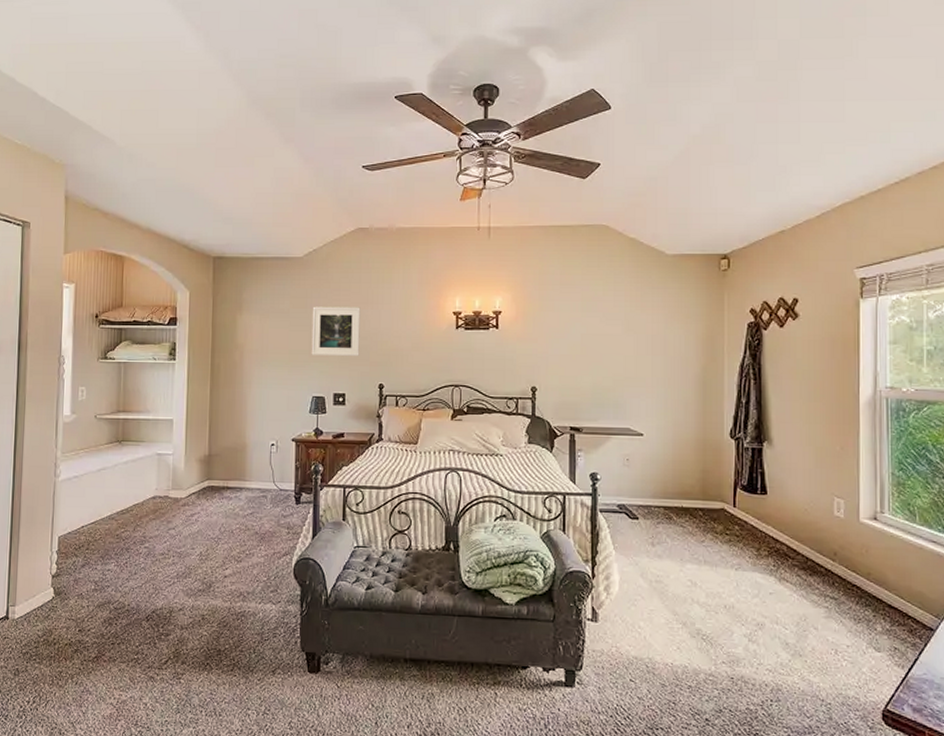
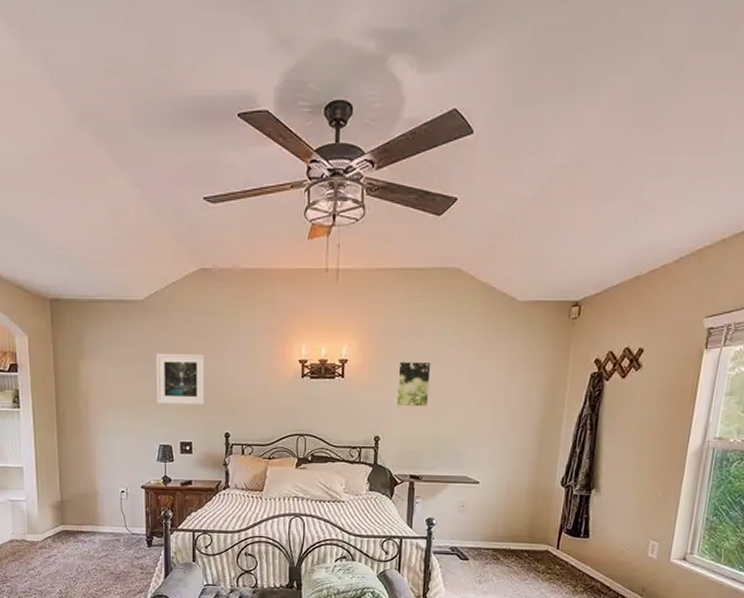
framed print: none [552,312,585,357] -> present [396,361,431,407]

